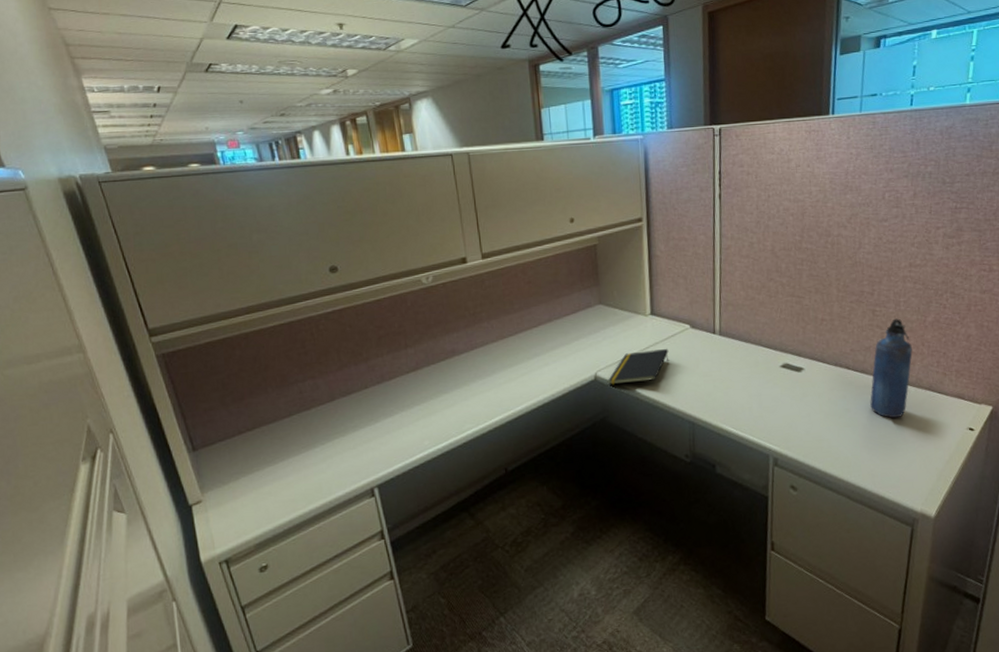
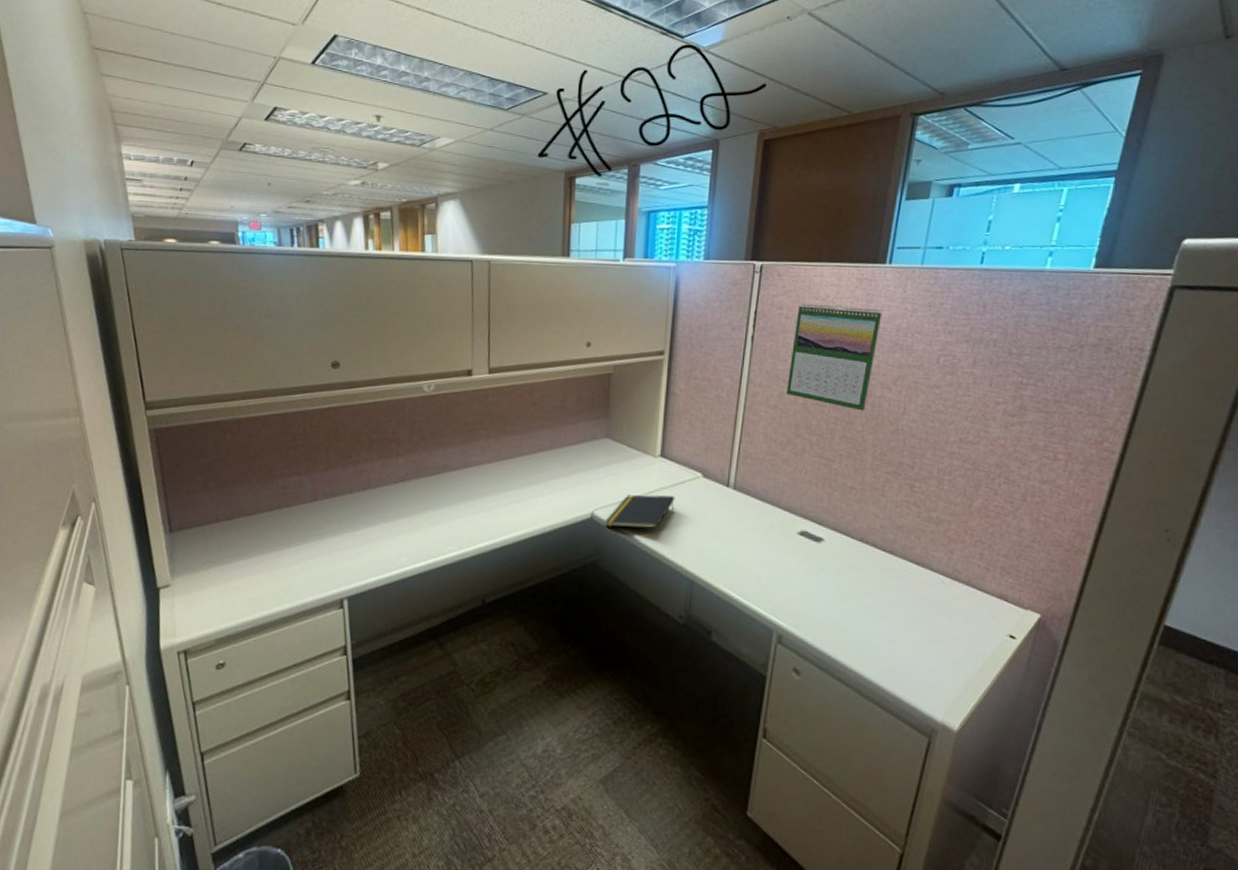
calendar: none [755,156,832,250] -> present [786,303,882,411]
water bottle: present [869,318,913,419] -> none [895,498,952,611]

